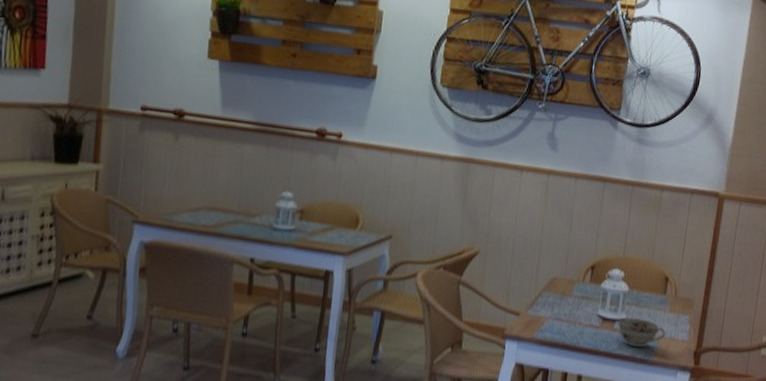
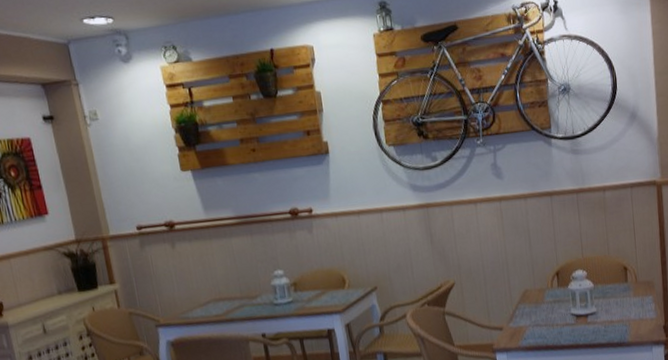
teacup: present [618,317,666,348] -> none [591,308,635,334]

